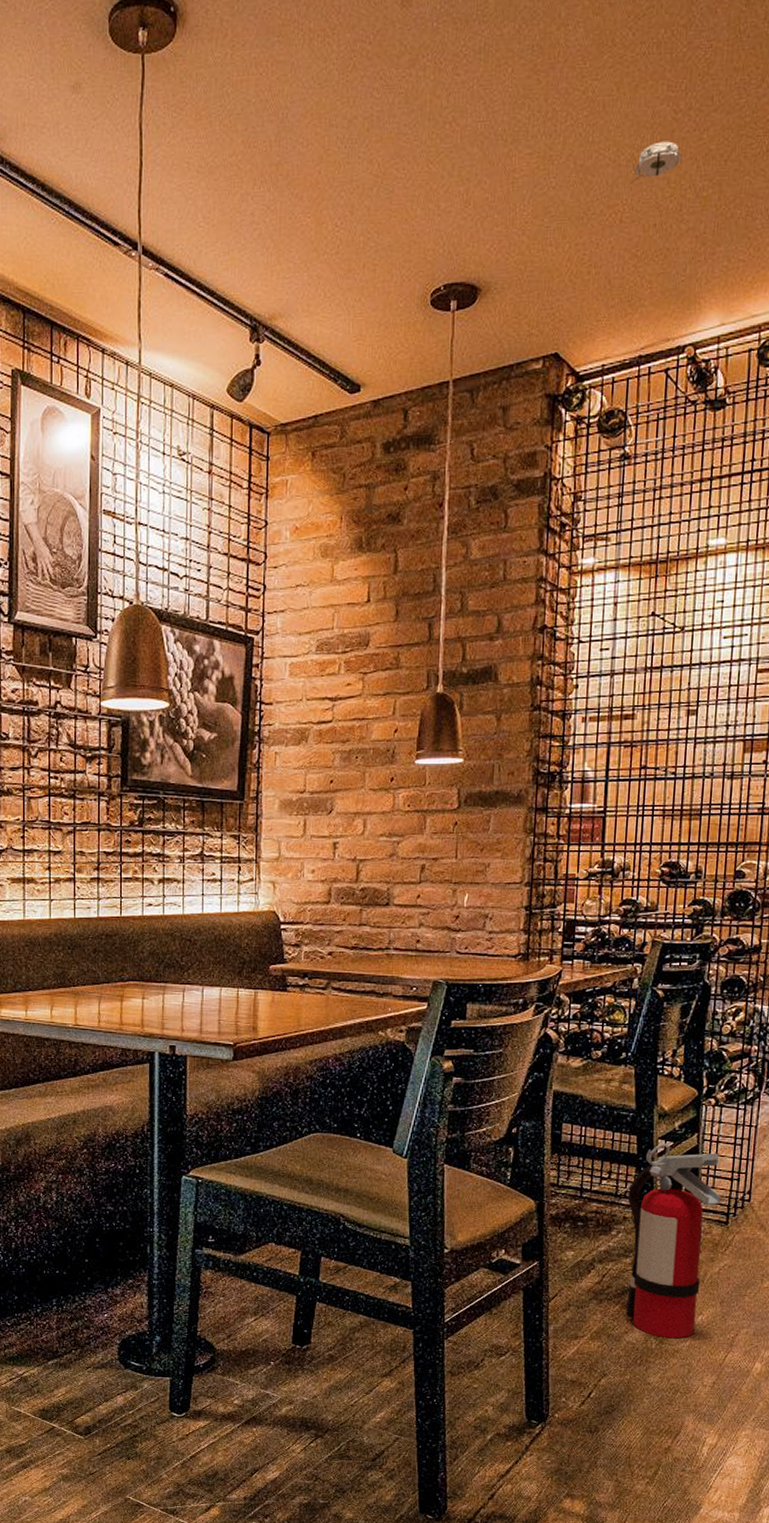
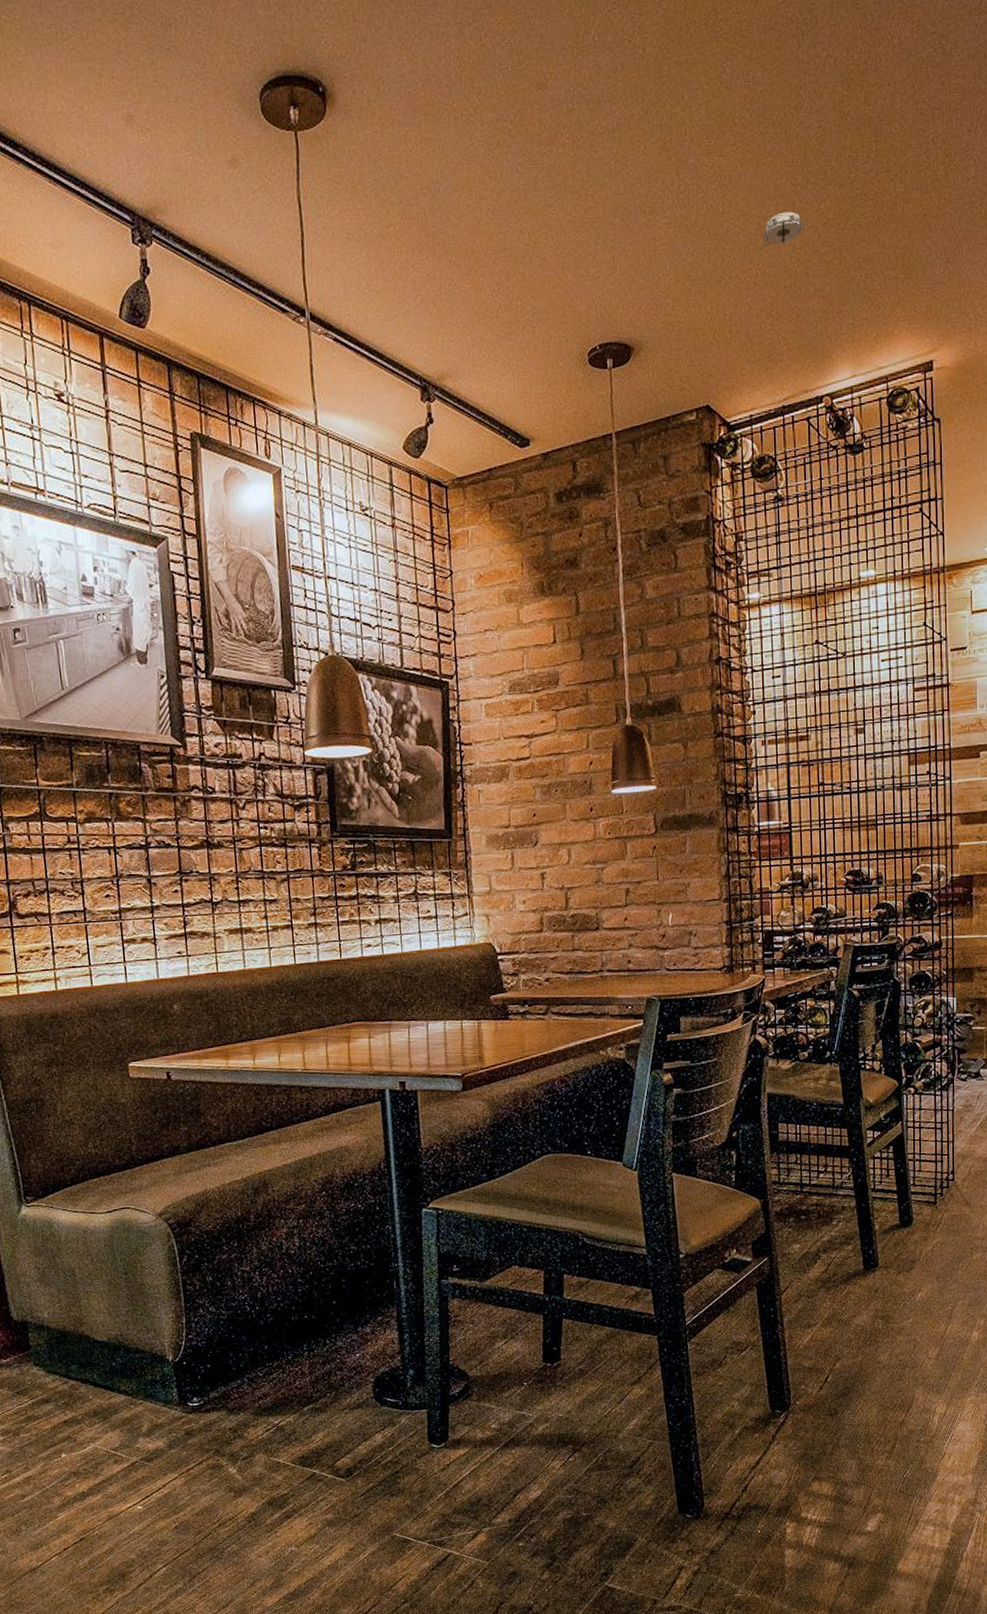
fire extinguisher: present [625,1144,721,1339] -> none [844,1134,928,1318]

